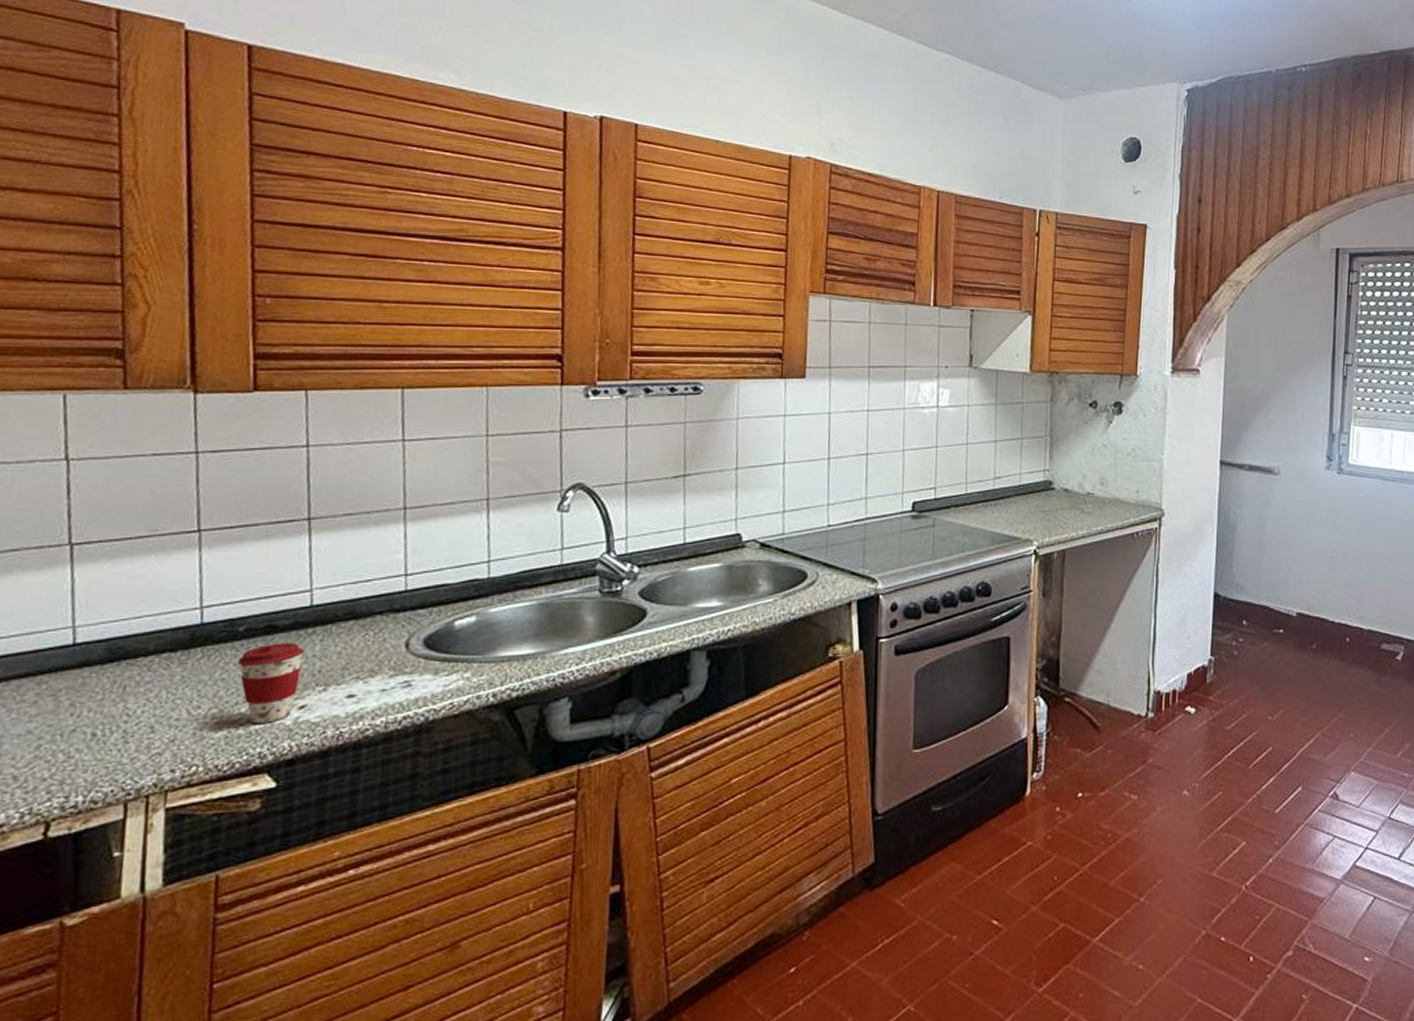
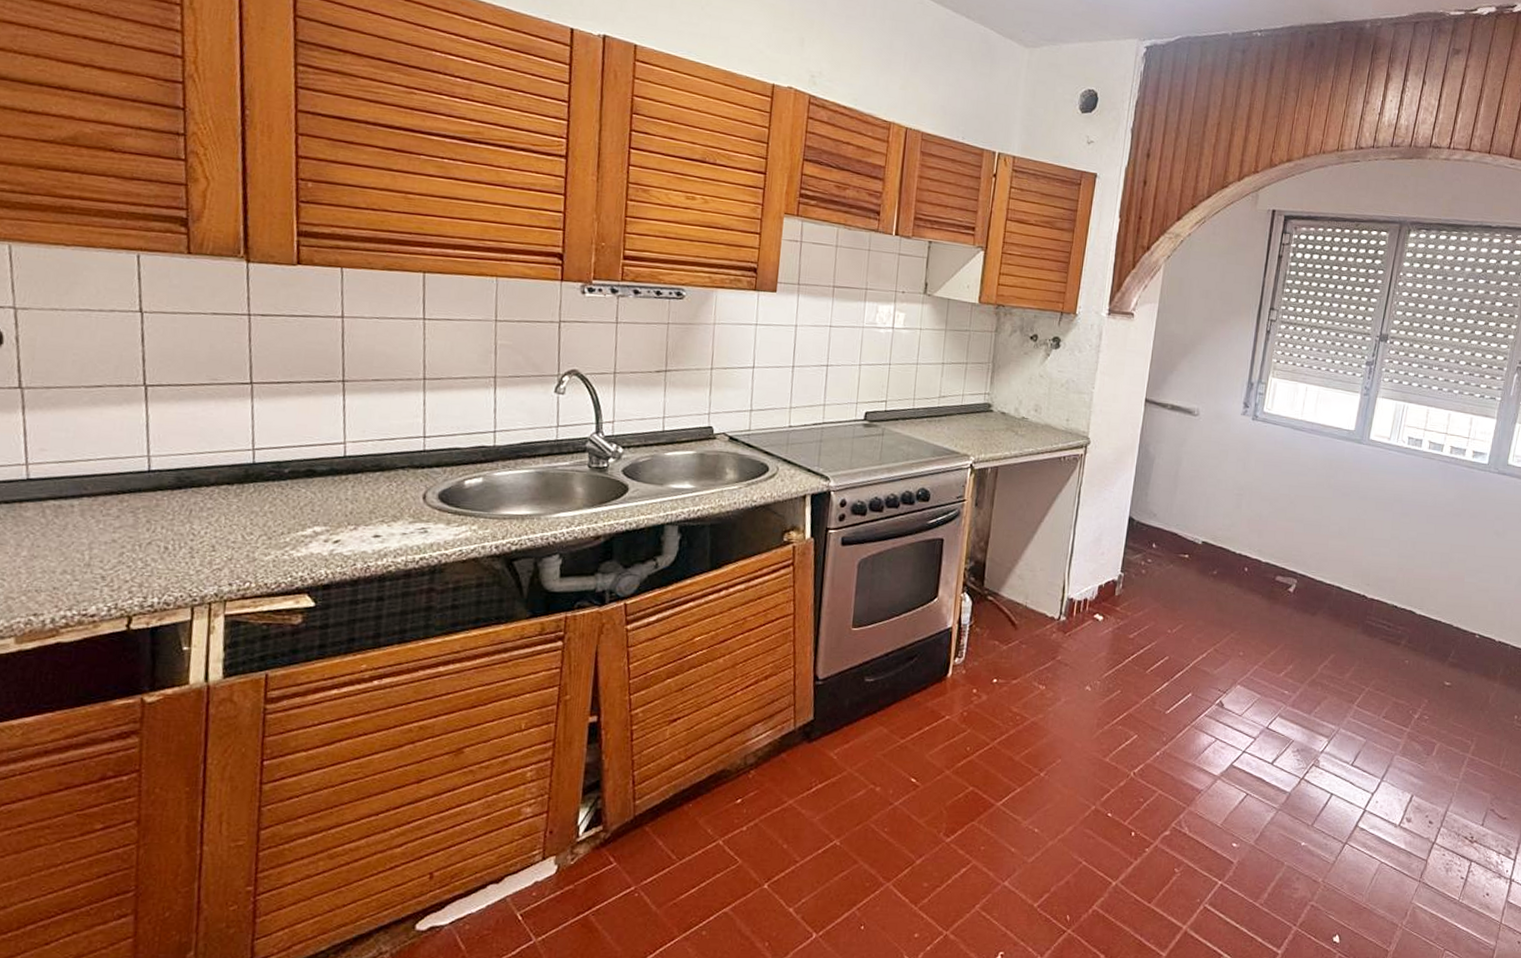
coffee cup: present [238,643,305,723] -> none [284,485,339,552]

